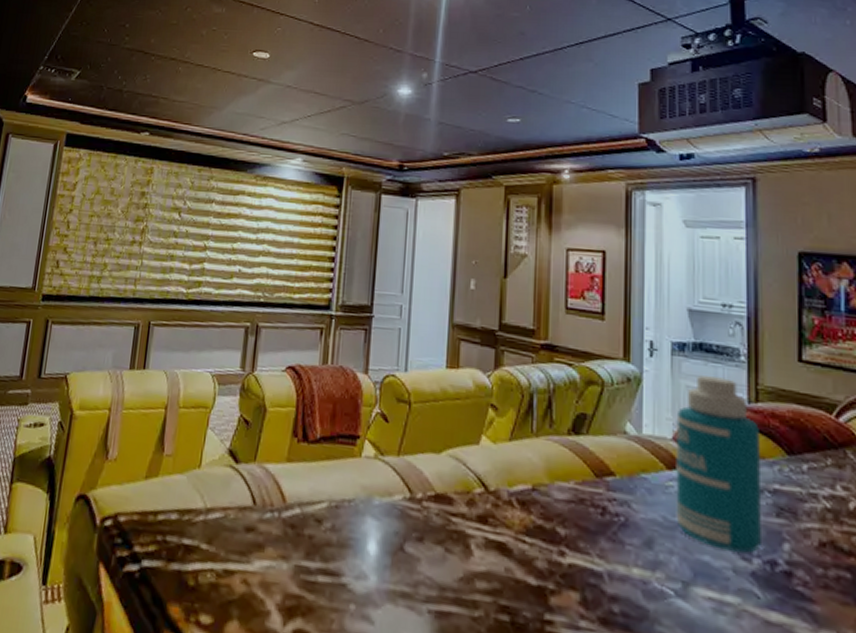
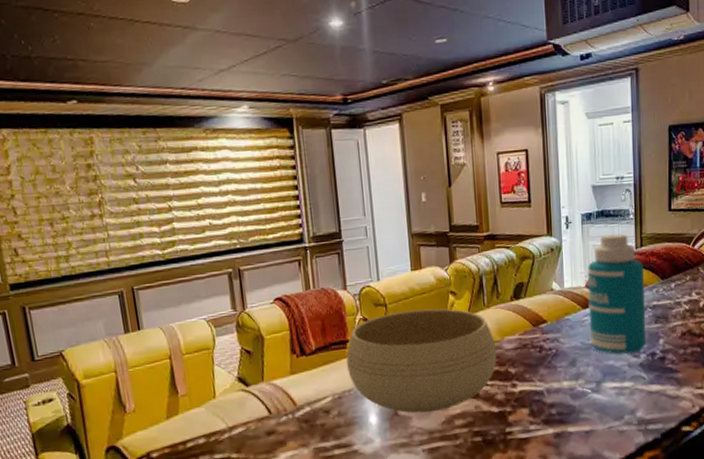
bowl: none [352,414,543,561] -> present [346,308,497,413]

